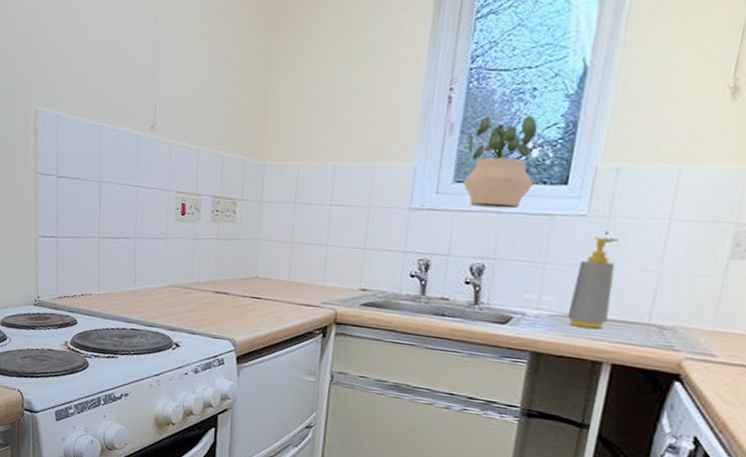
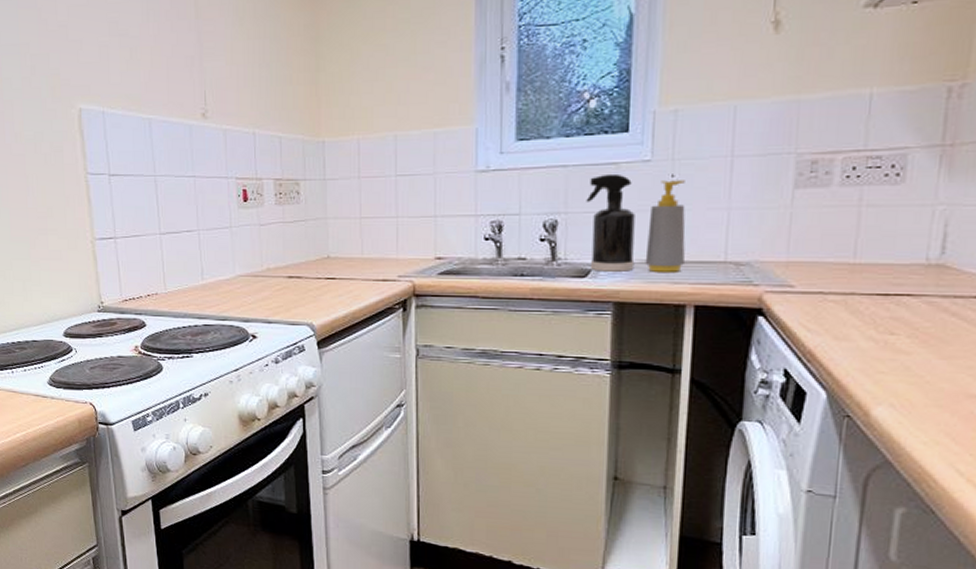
potted plant: present [463,115,538,209] -> none [525,67,595,162]
spray bottle: none [511,224,564,323] -> present [586,173,635,272]

